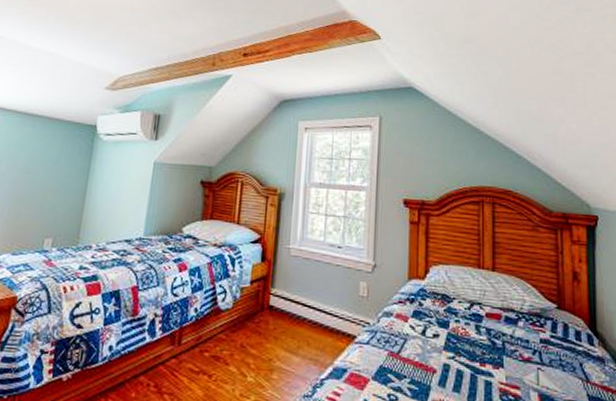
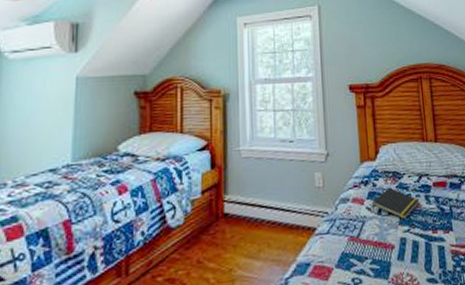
notepad: none [415,310,469,345] -> present [372,188,420,219]

